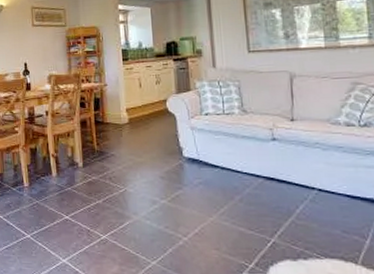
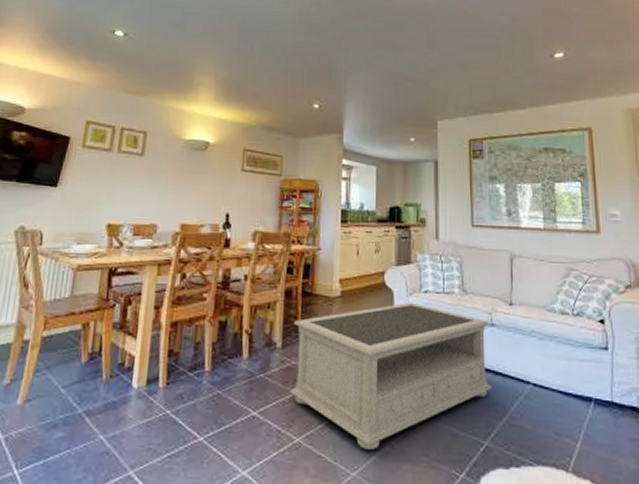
coffee table: none [90,124,277,245] -> present [290,302,492,450]

